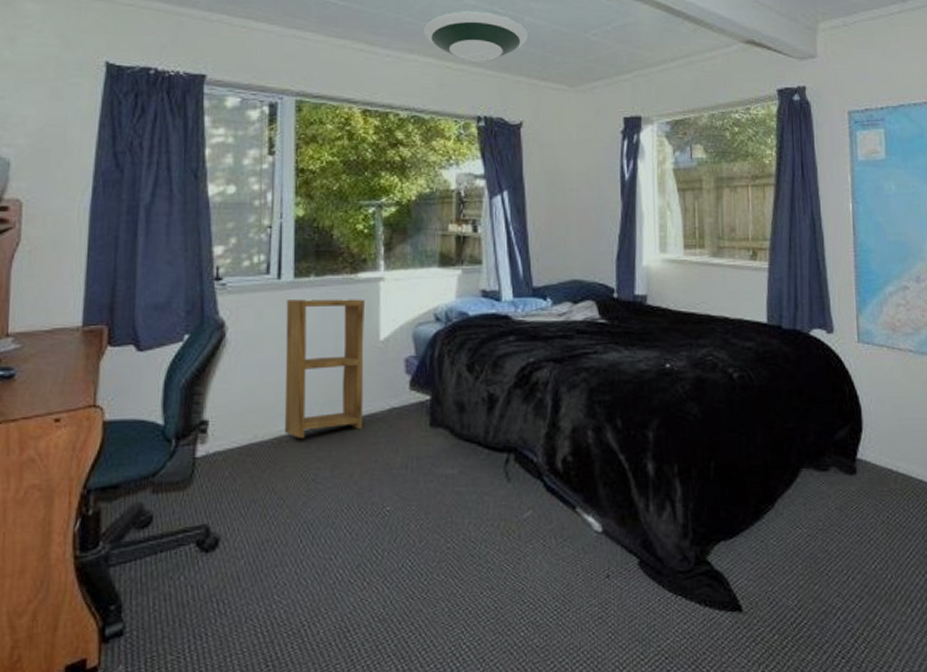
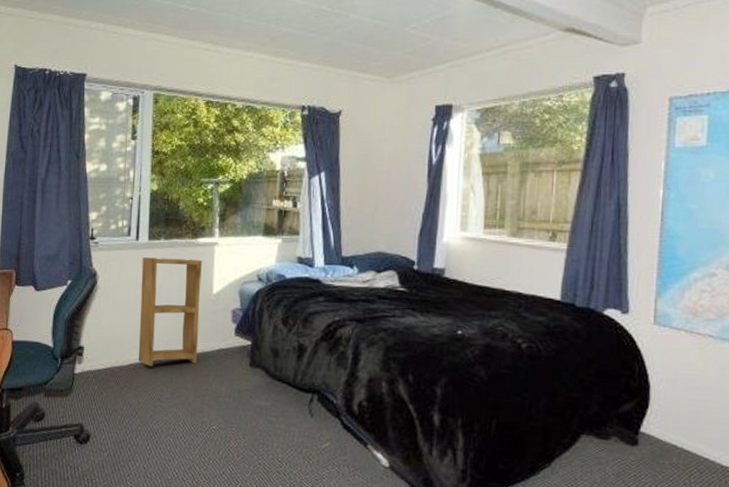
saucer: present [423,10,529,63] -> none [259,10,352,58]

